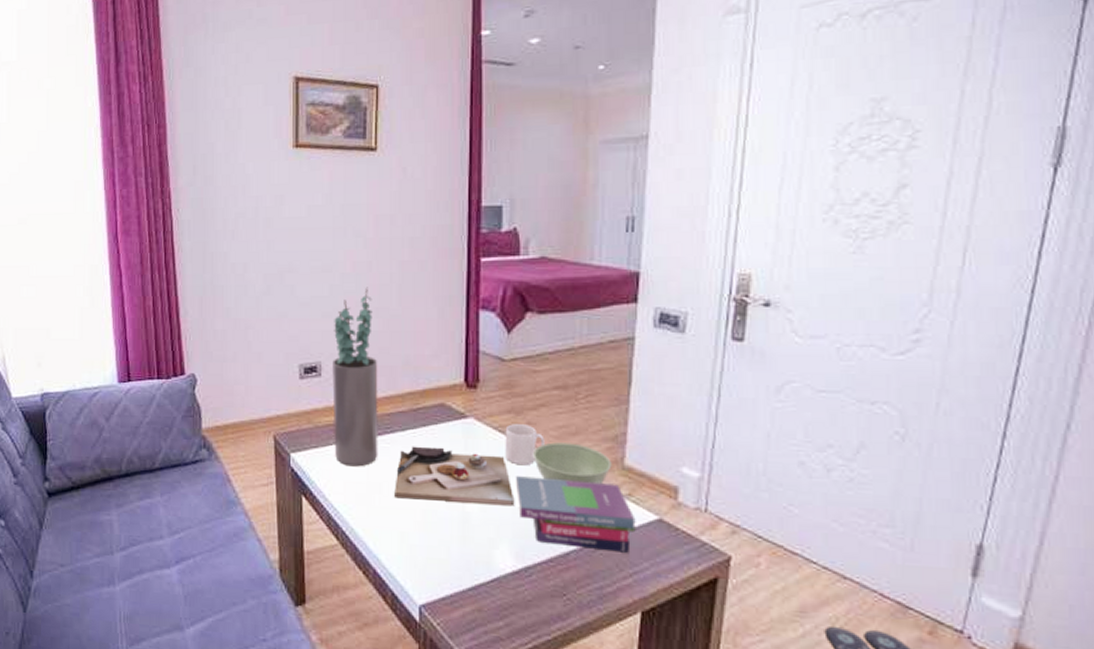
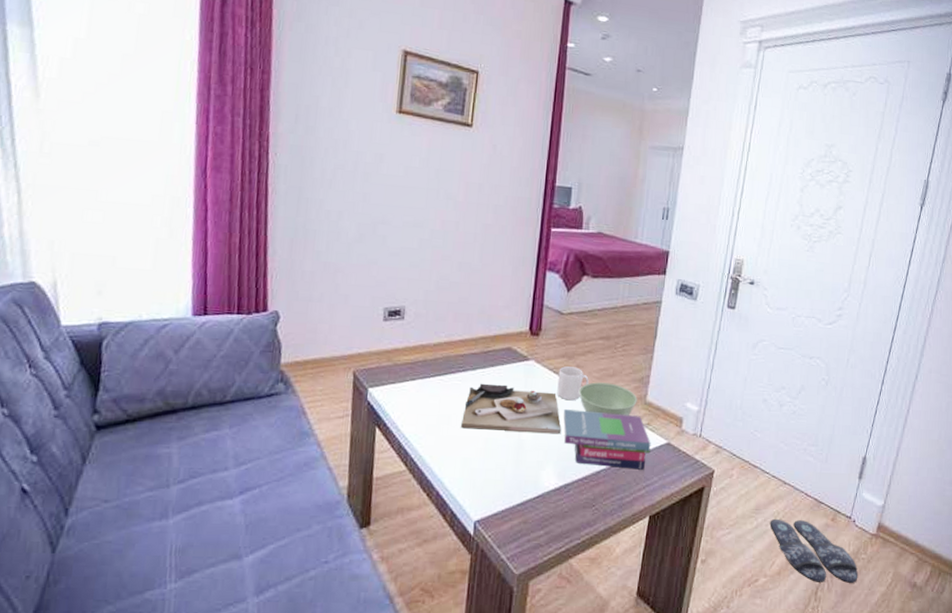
vase: present [332,287,378,467] -> none [410,243,457,401]

